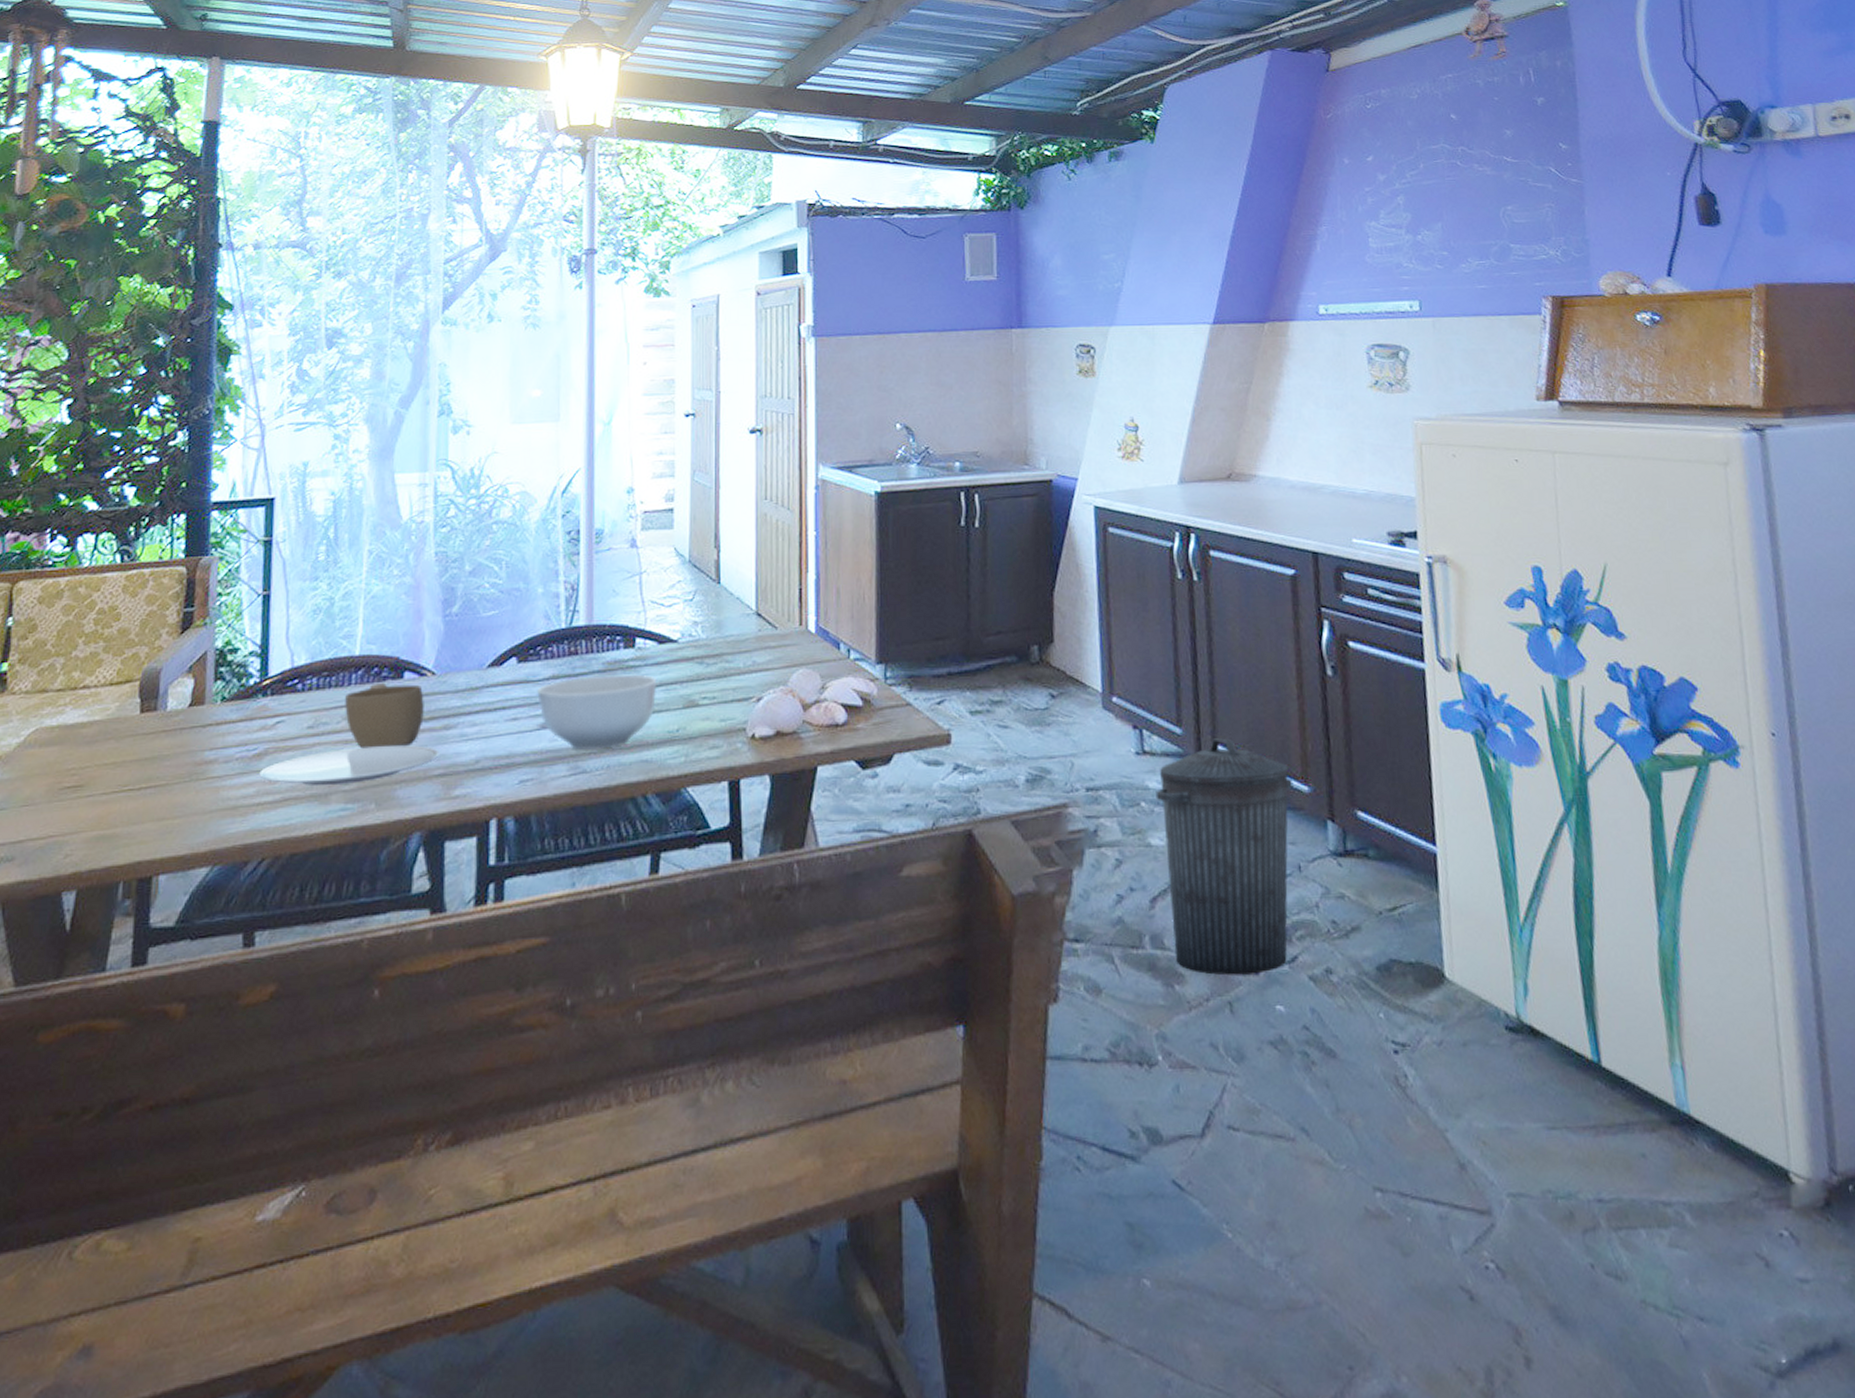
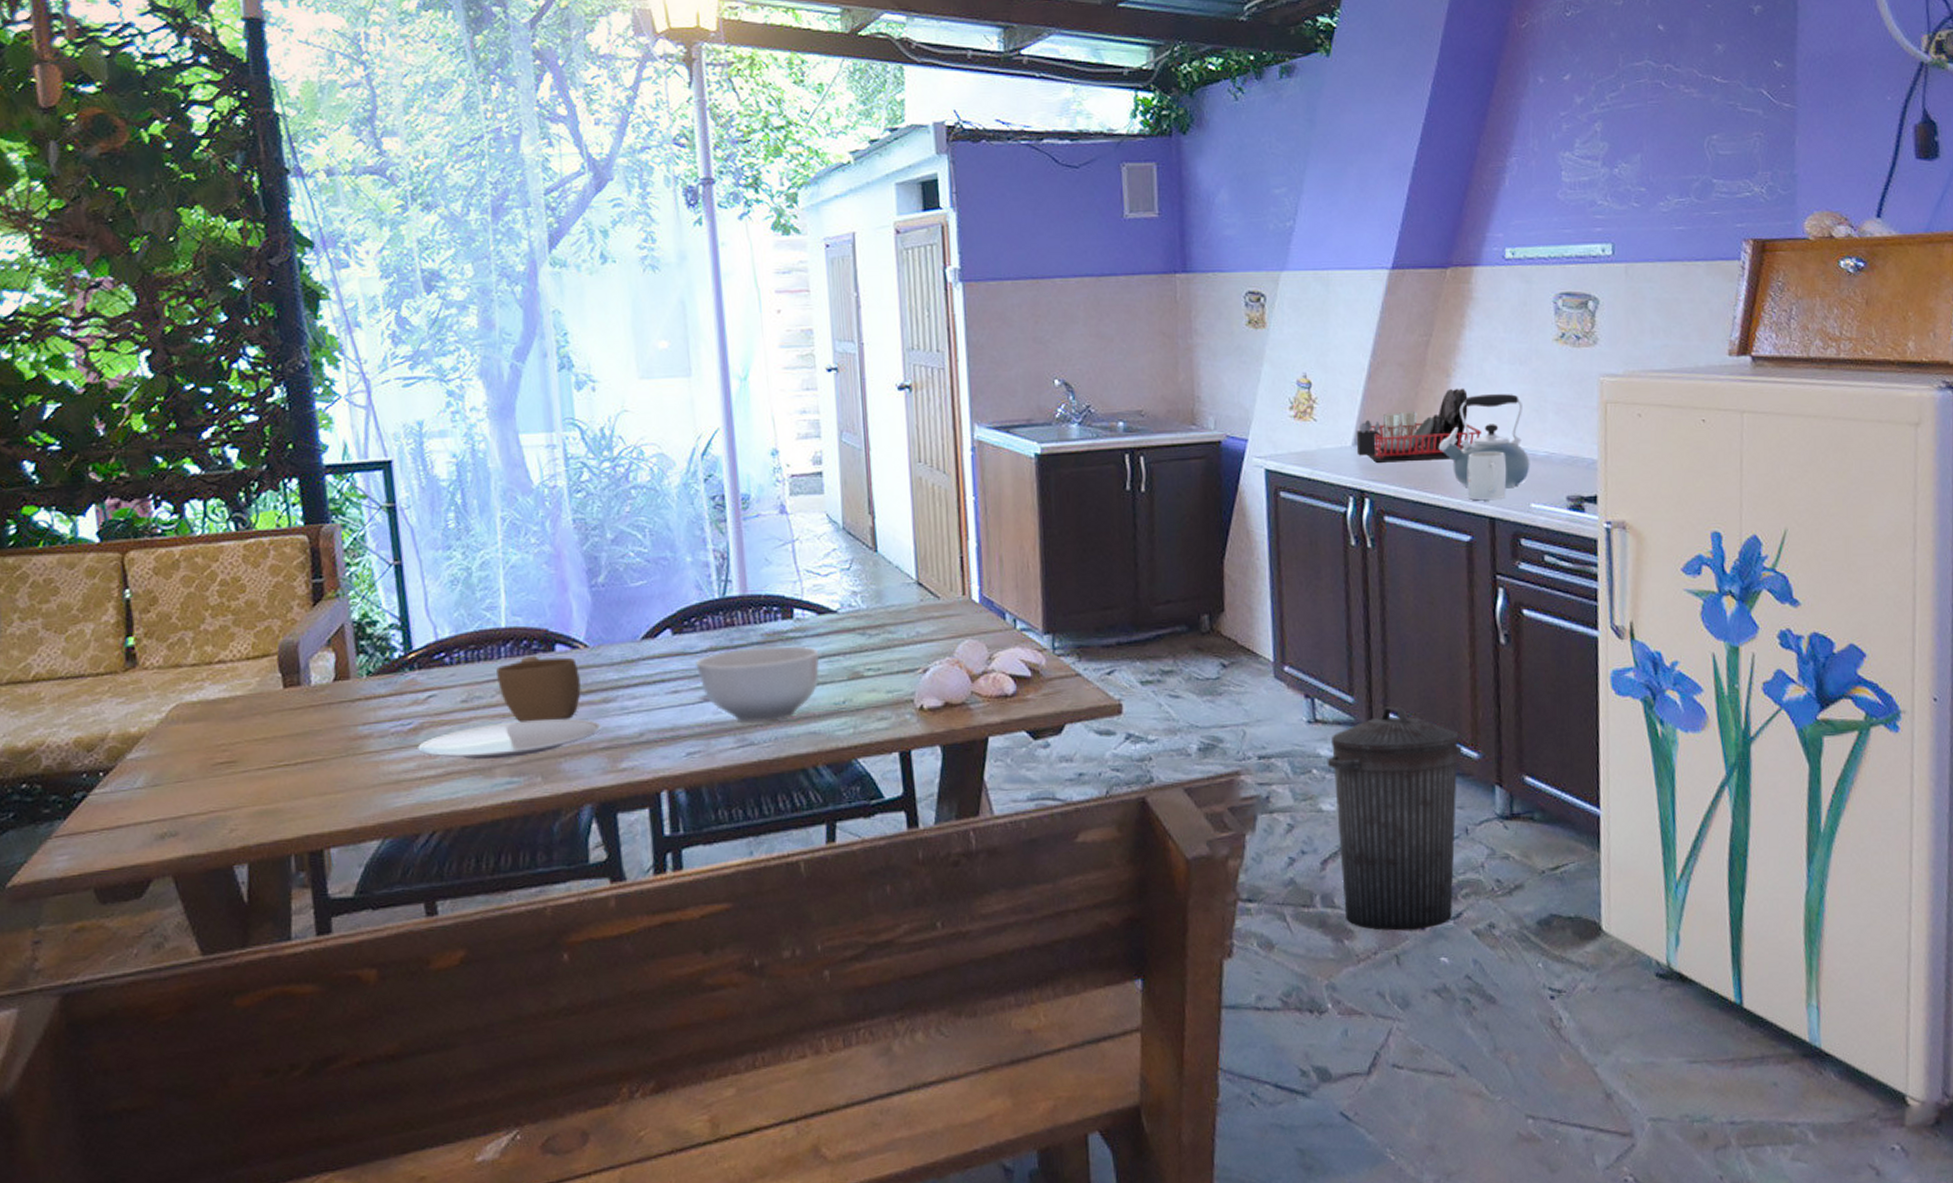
dish rack: none [1181,430,1302,500] -> present [1356,388,1481,463]
kettle: none [1260,436,1351,525] -> present [1438,394,1530,489]
mug: none [1288,489,1328,536] -> present [1466,451,1507,501]

